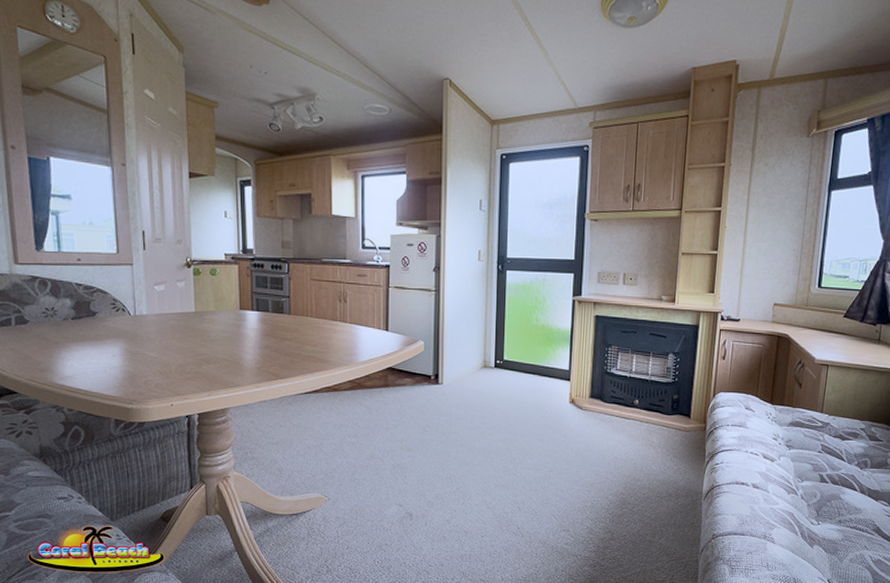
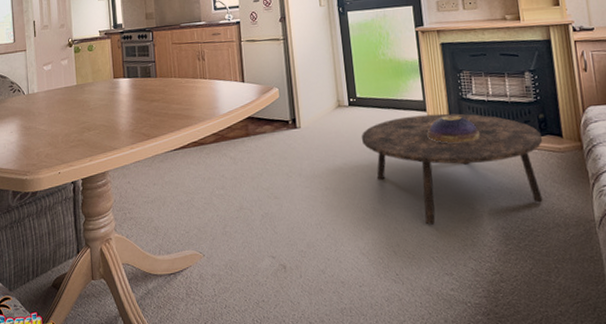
coffee table: none [502,384,673,486] -> present [361,113,543,225]
decorative bowl: none [568,387,616,414] -> present [428,115,480,143]

